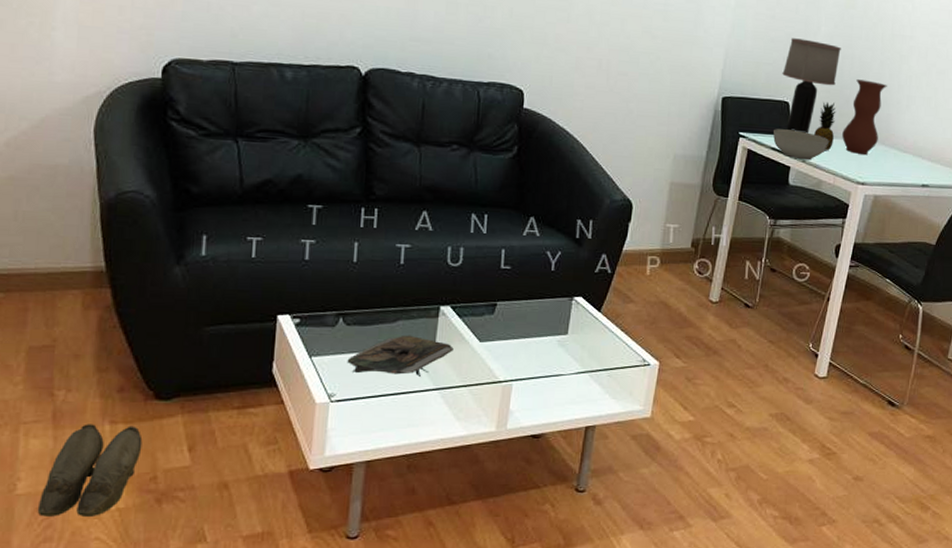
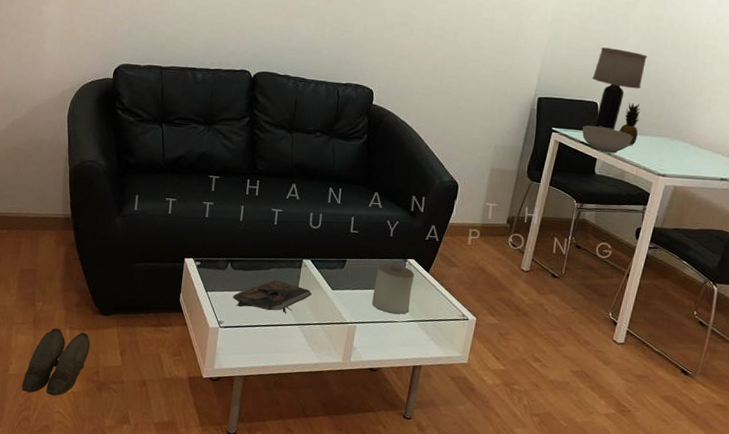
candle: none [531,301,583,365] -> present [372,262,414,314]
vase: present [842,79,887,154] -> none [645,83,690,150]

